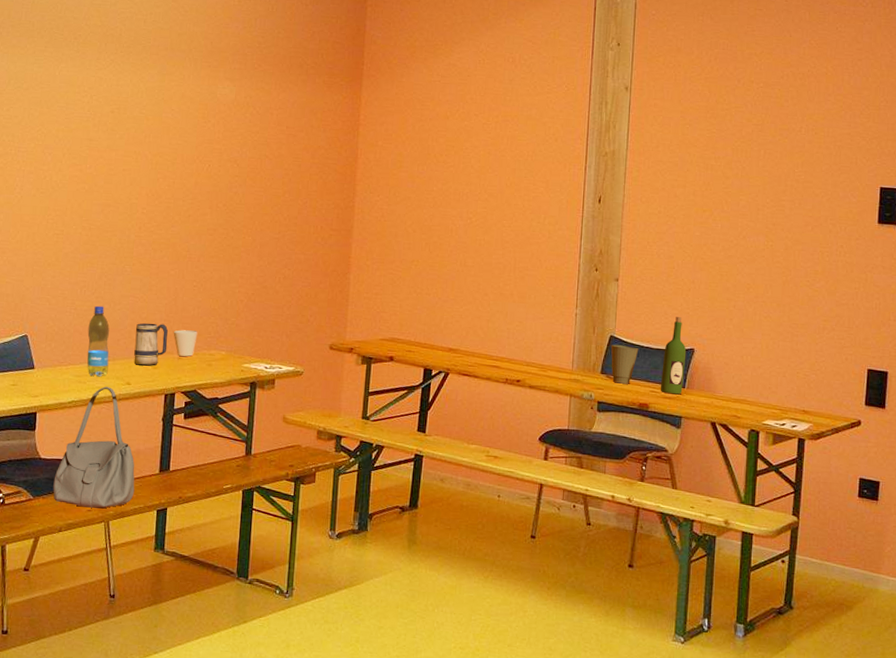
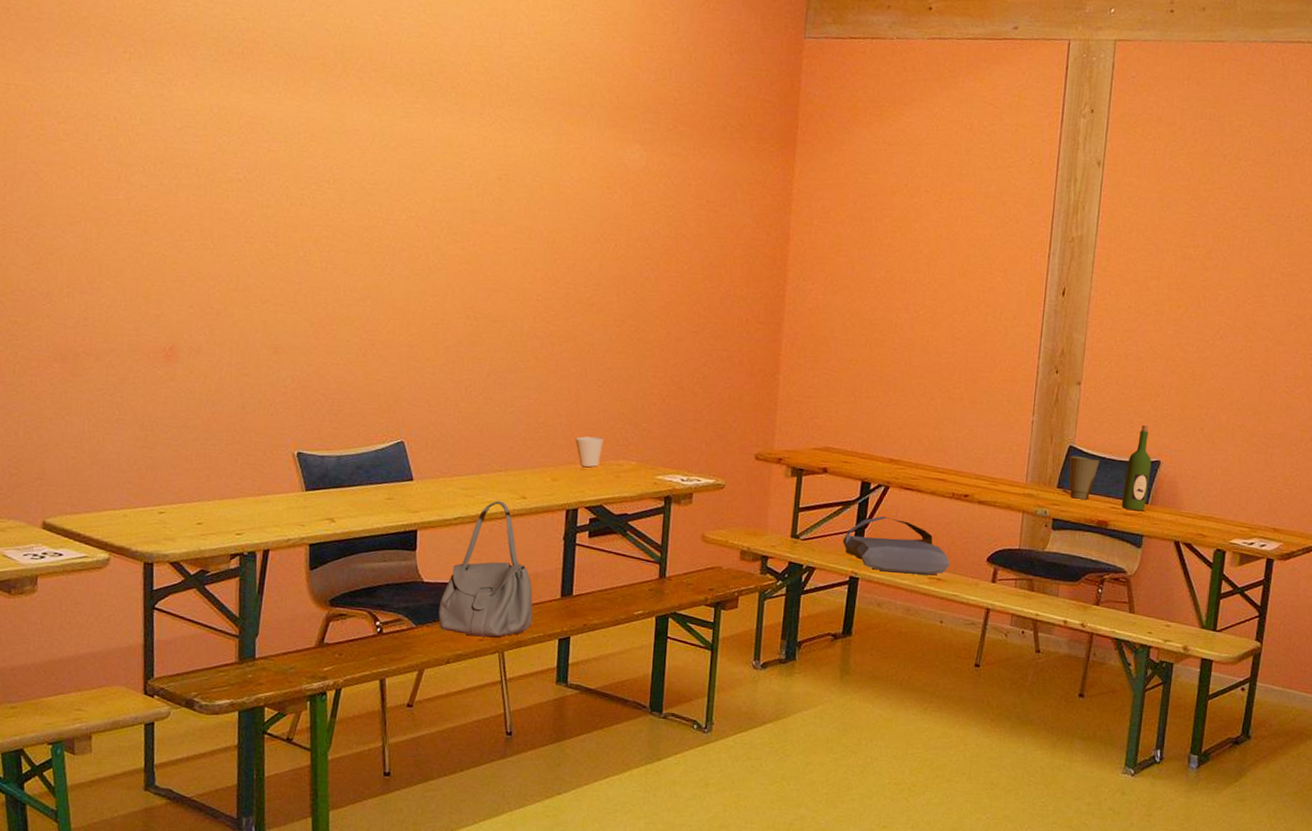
bottle: present [87,305,110,377] -> none [474,408,501,490]
beer mug: present [134,323,168,366] -> none [529,428,569,478]
bag: none [408,399,506,453] -> present [842,516,951,575]

